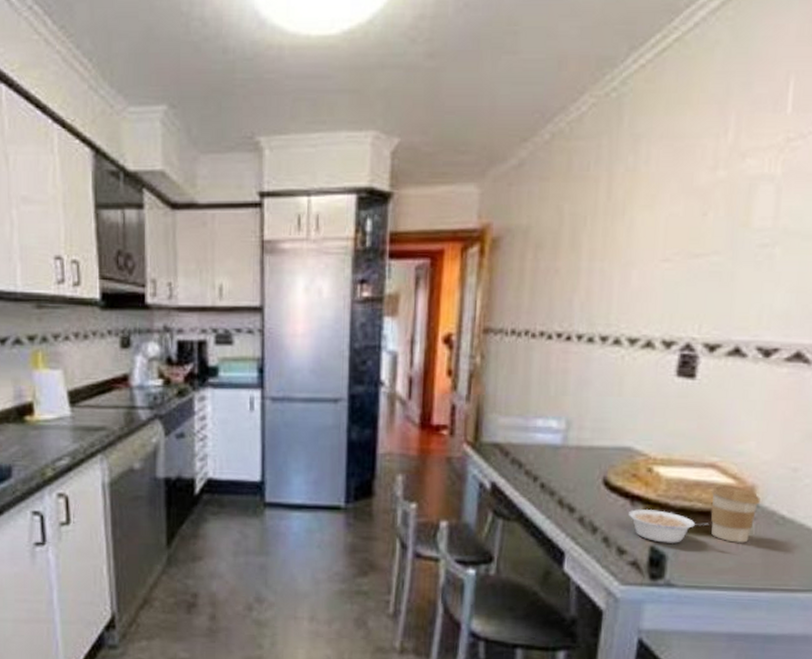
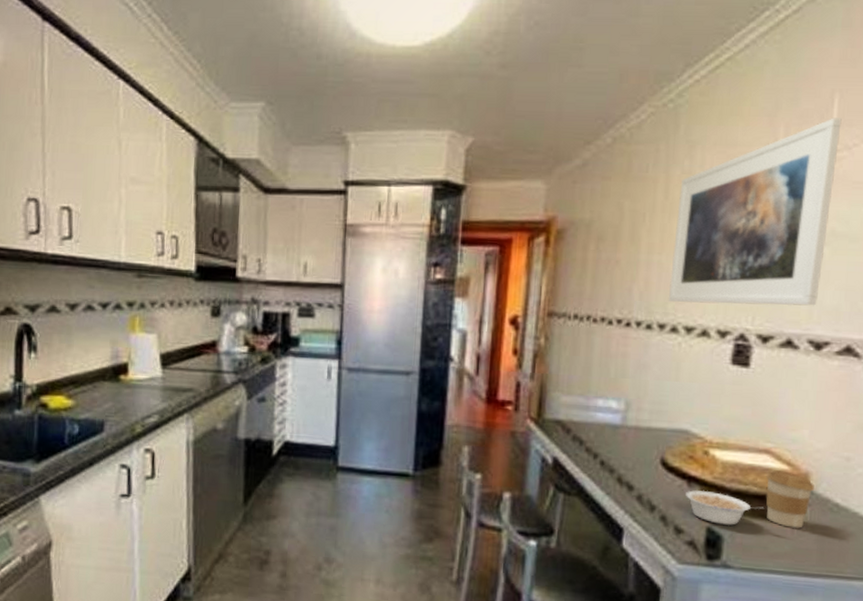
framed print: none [611,103,797,313] -> present [669,118,842,306]

